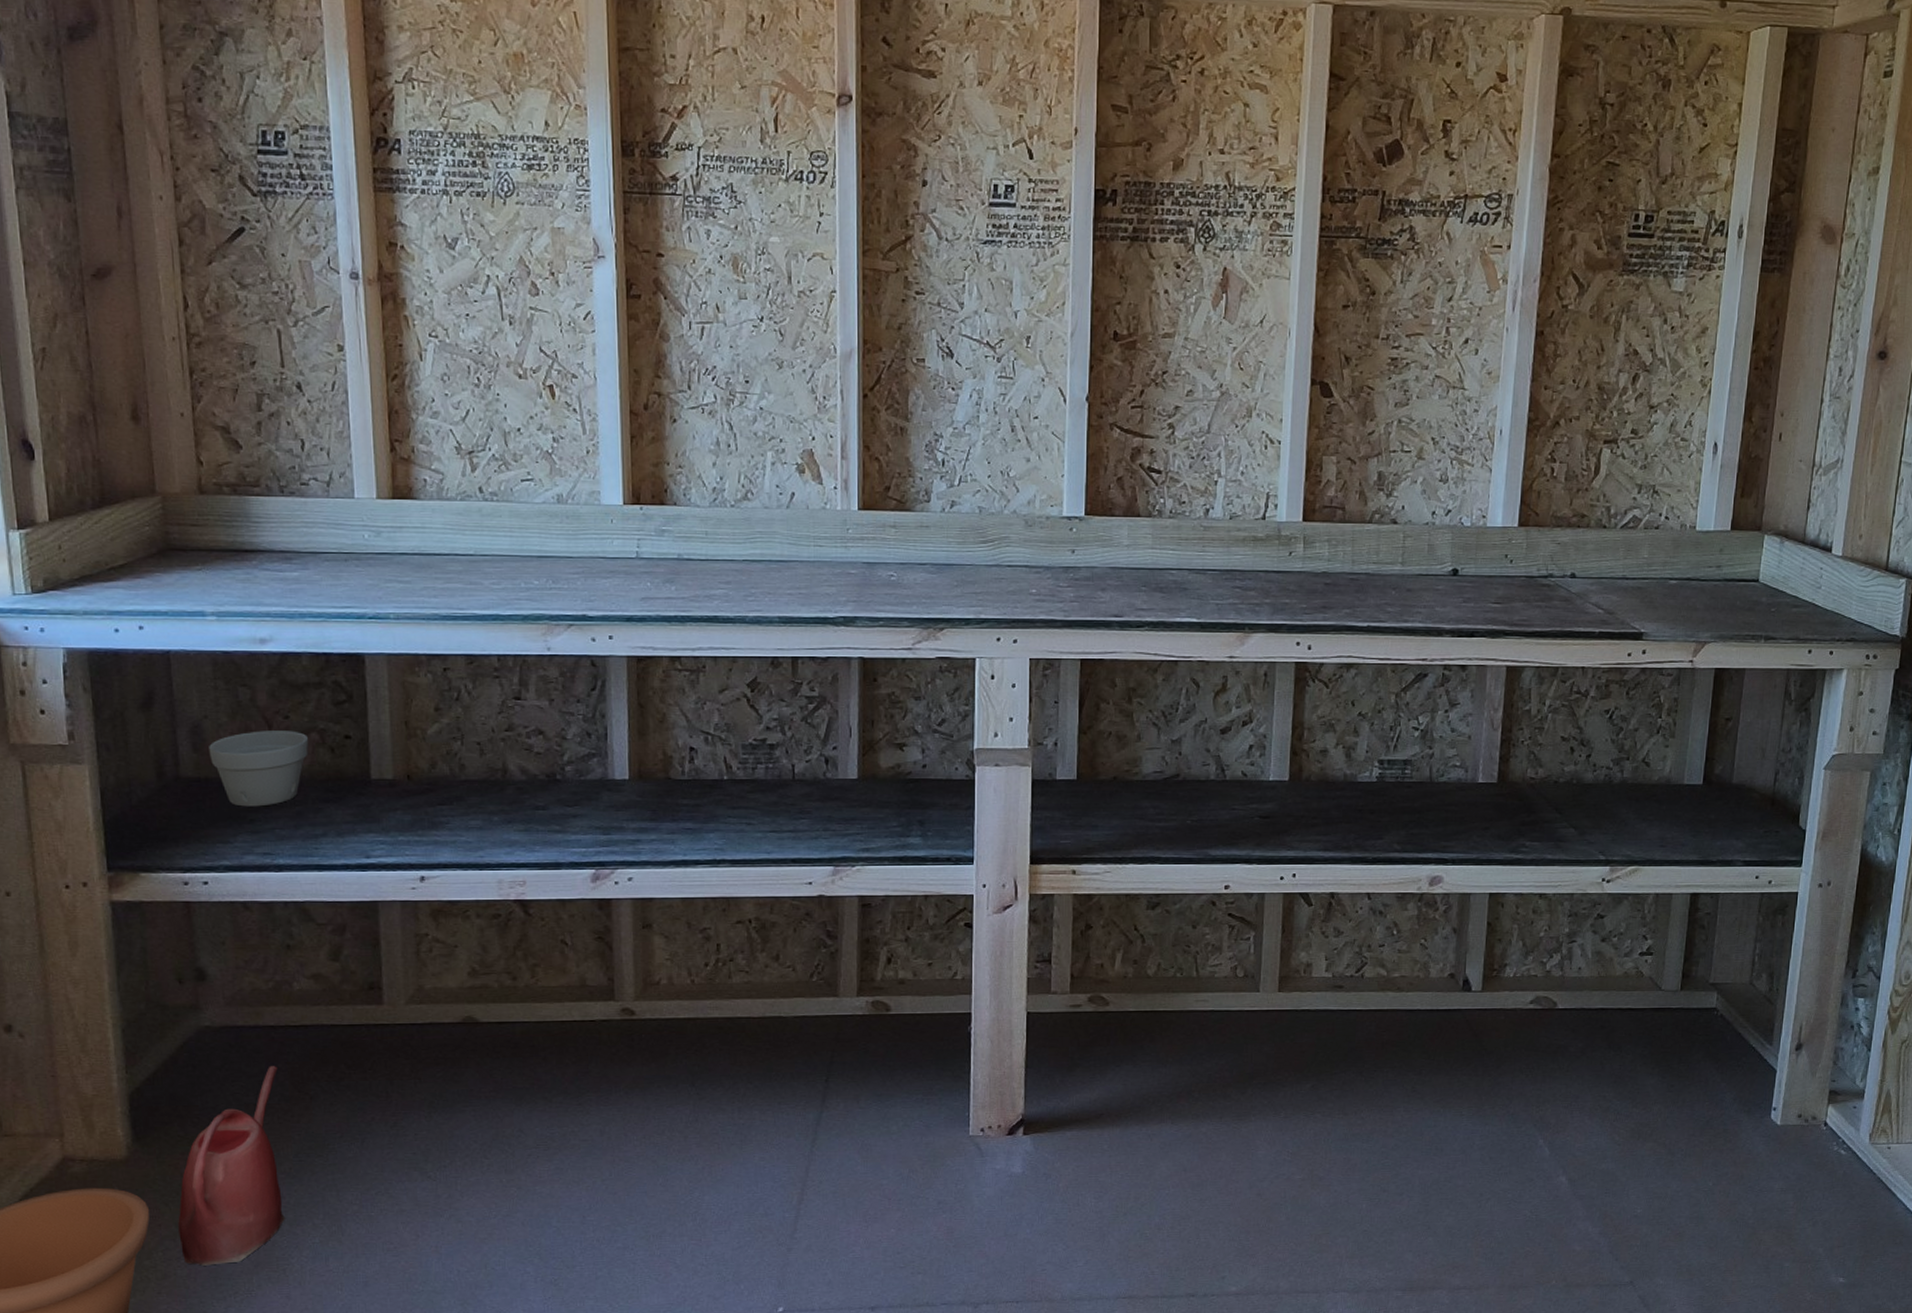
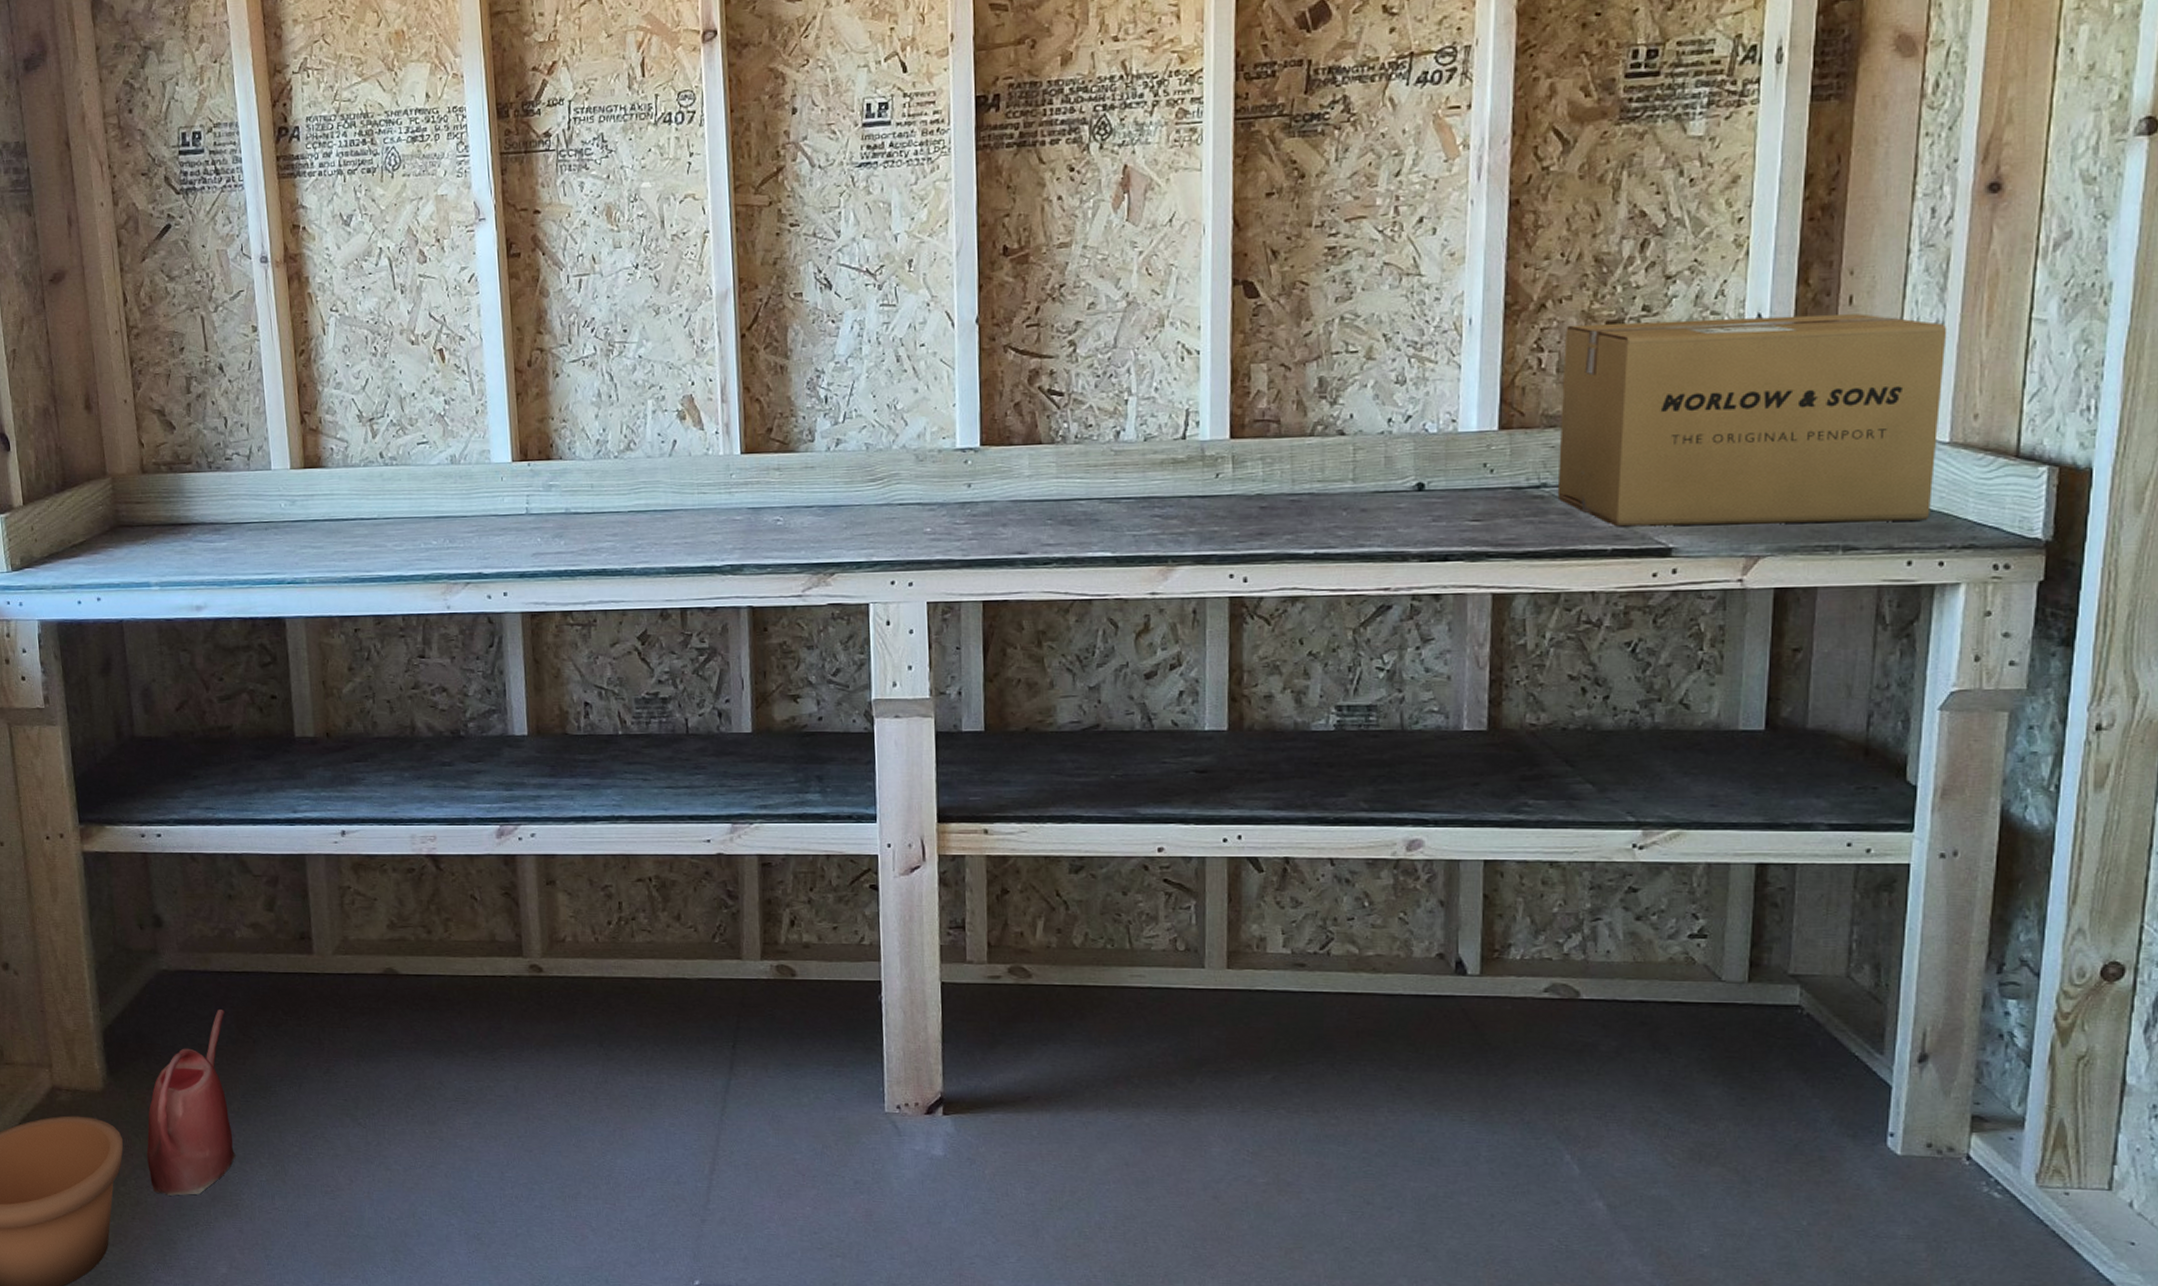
flower pot: present [209,731,309,807] -> none [157,692,241,764]
box: none [1560,441,1845,617] -> present [1557,314,1948,527]

